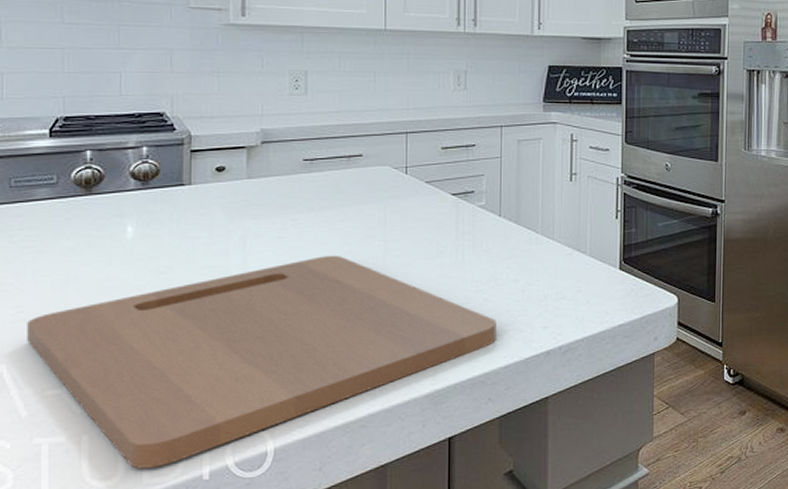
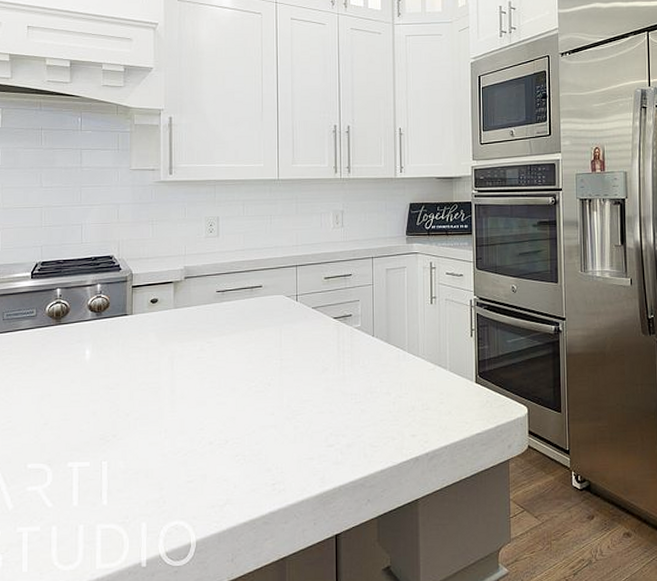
cutting board: present [27,256,497,469] -> none [14,373,373,555]

